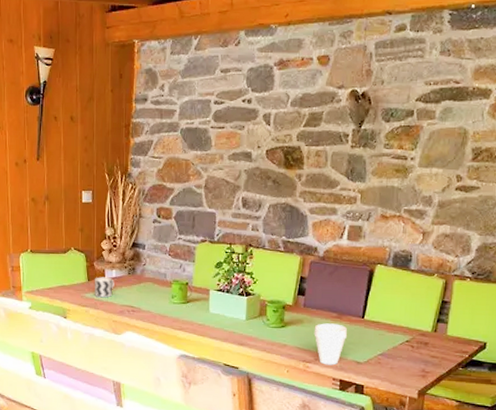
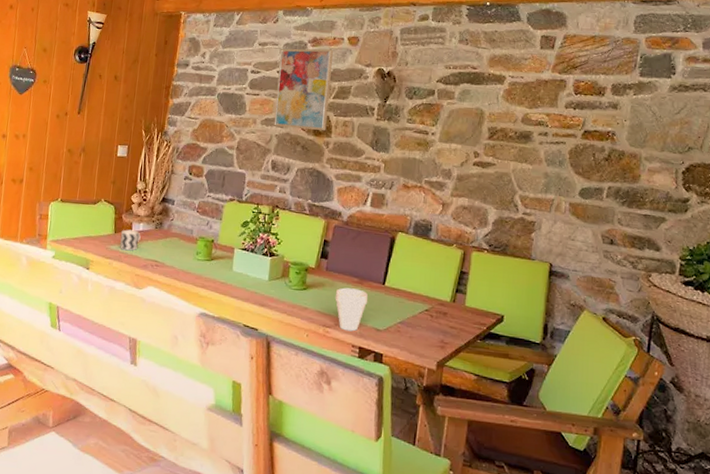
wall art: none [242,72,302,162] -> present [273,48,333,131]

